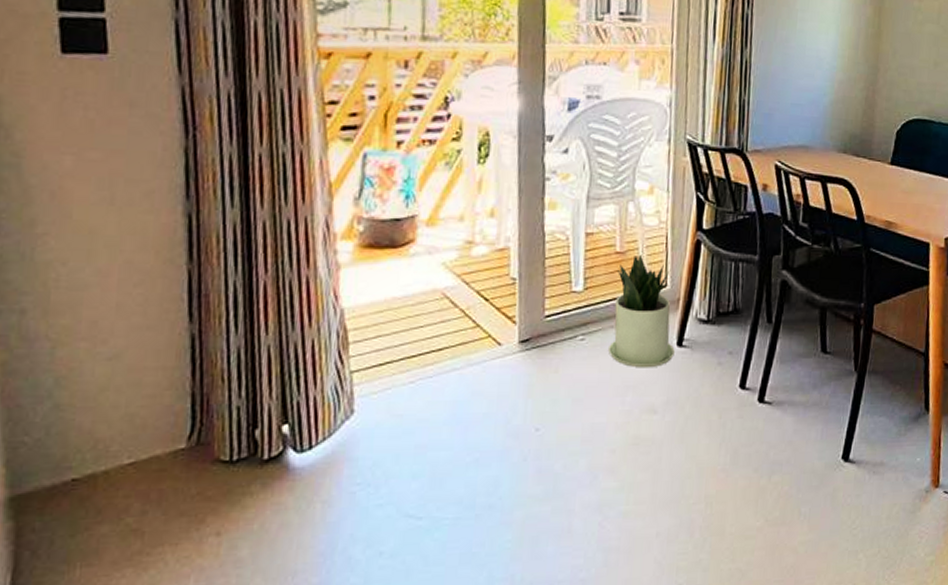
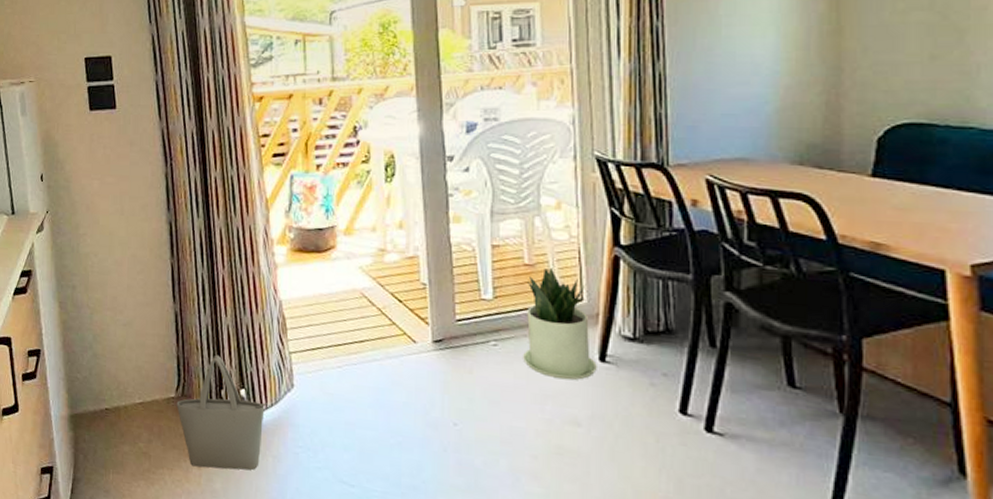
shopping bag: none [187,385,318,534] -> present [176,354,267,470]

